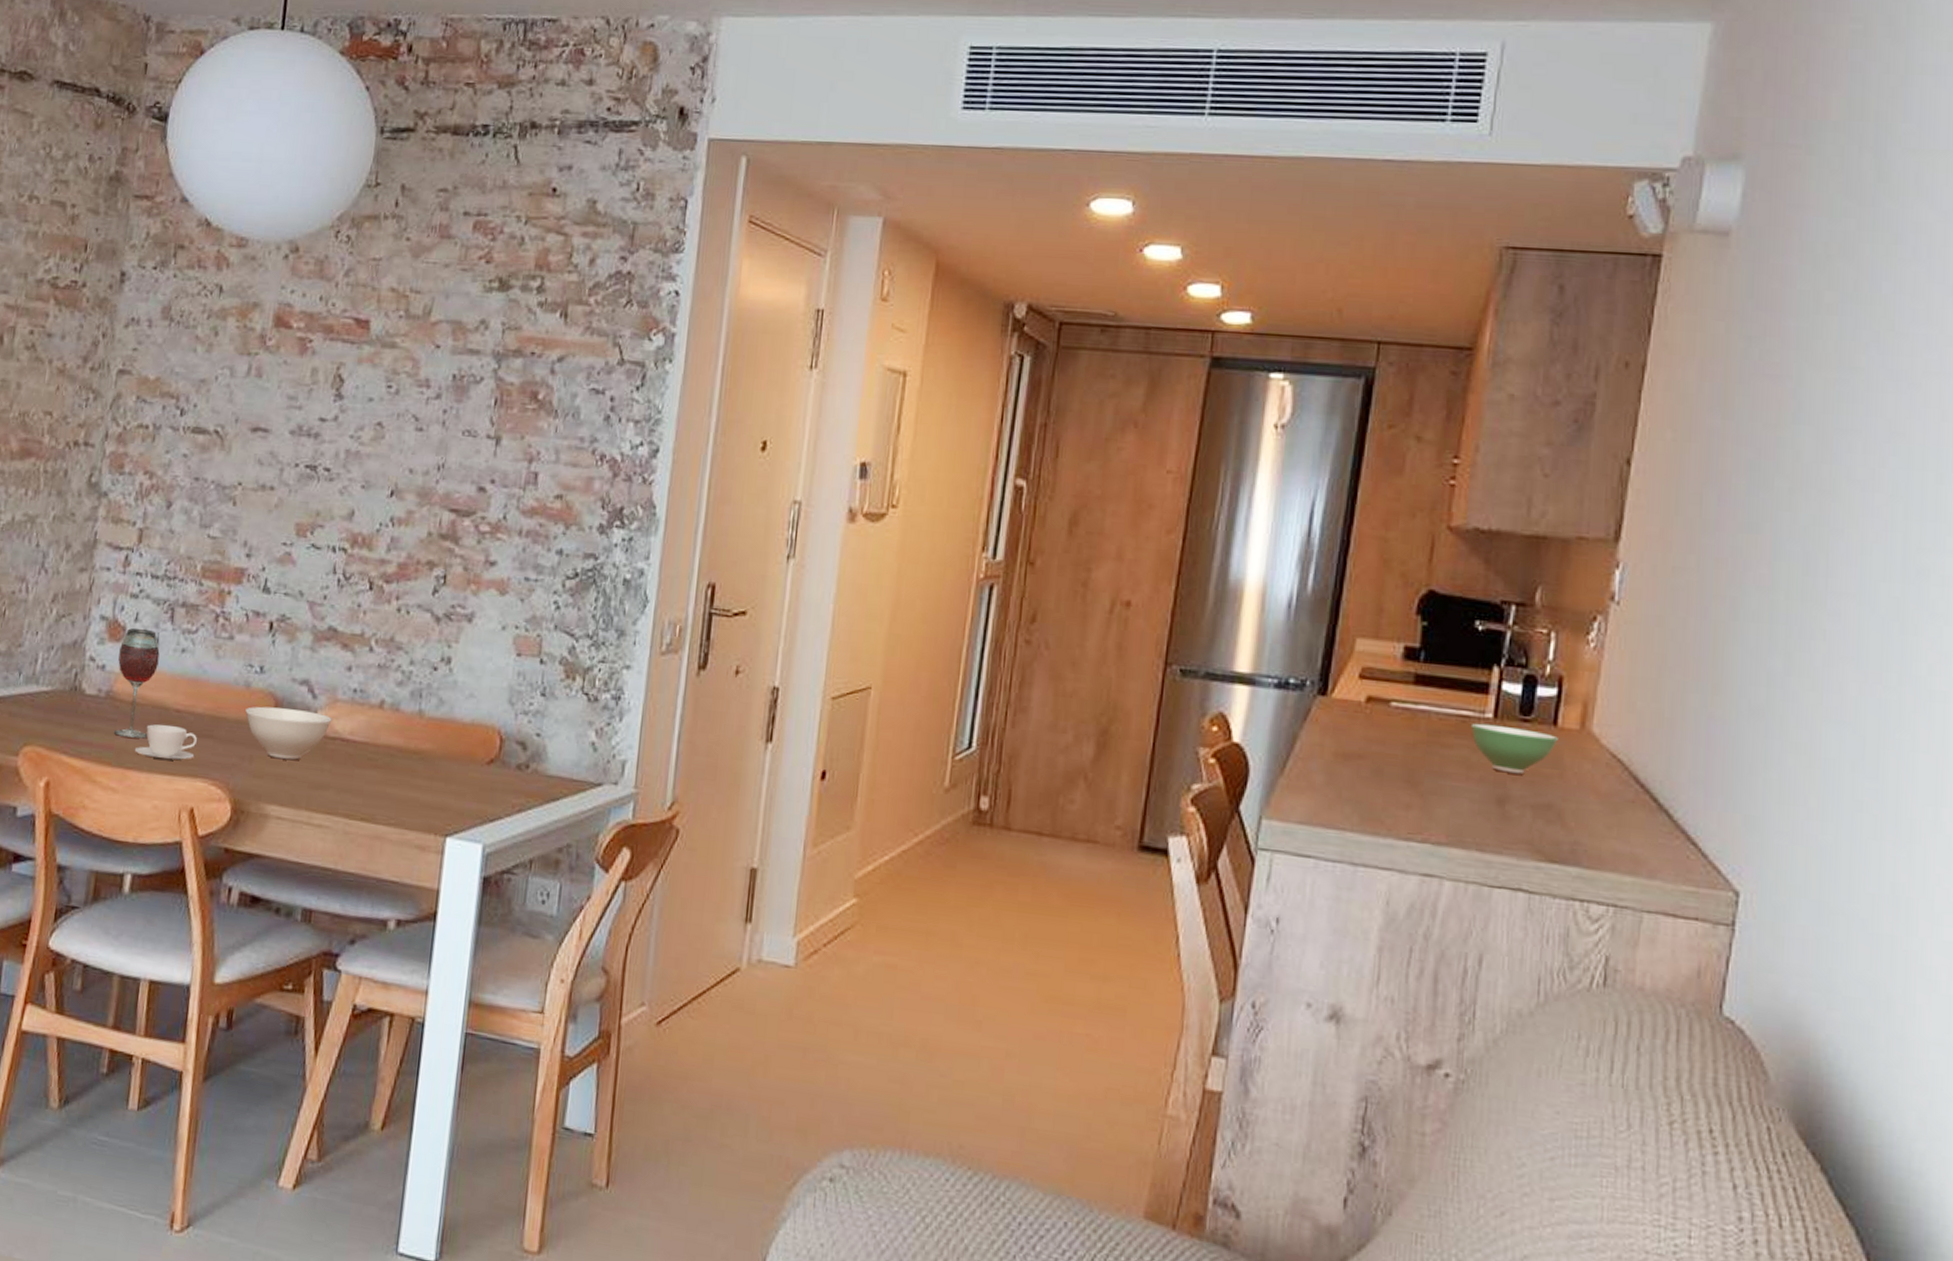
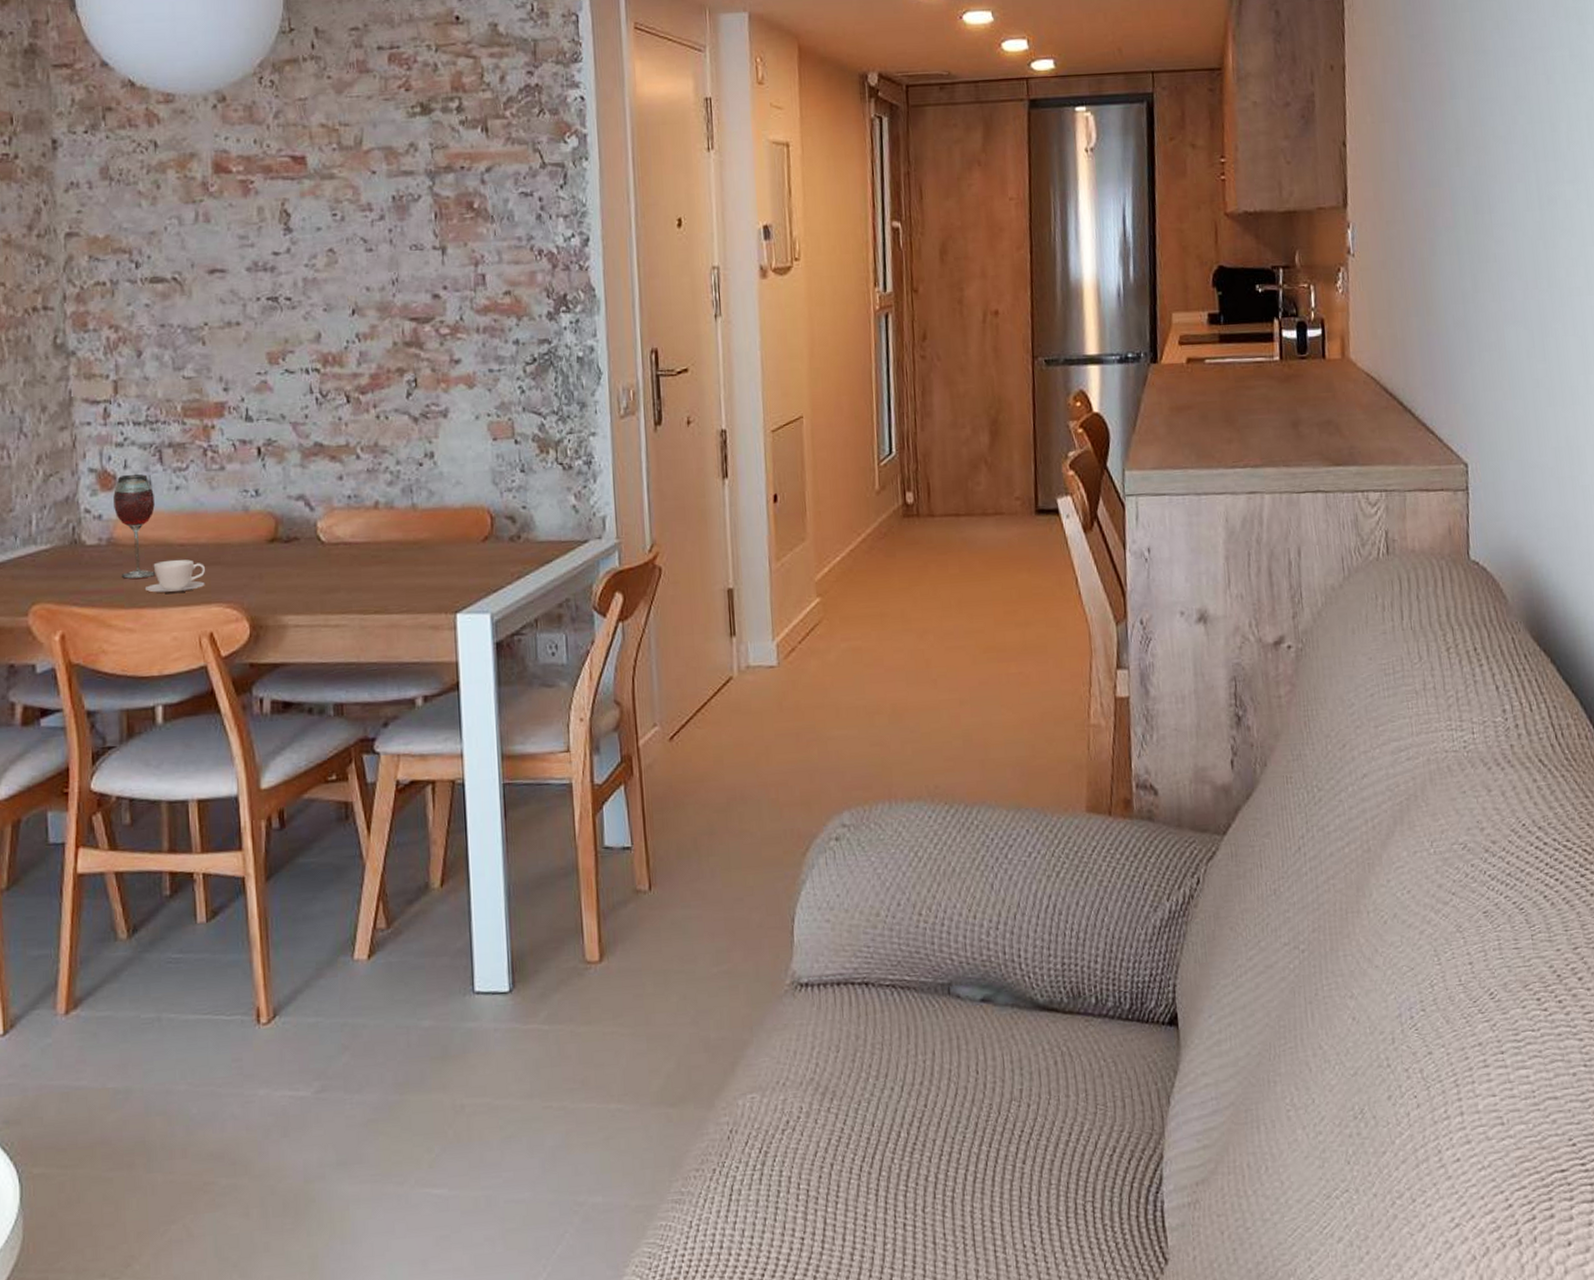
bowl: present [245,706,332,761] -> none [248,523,332,573]
bowl: present [1470,723,1560,775] -> none [1264,364,1329,402]

